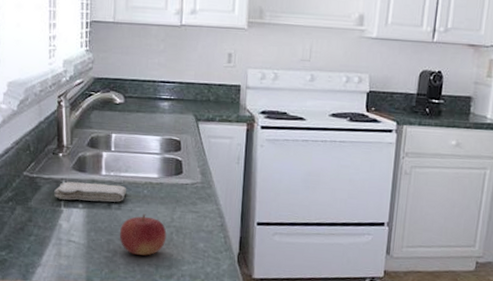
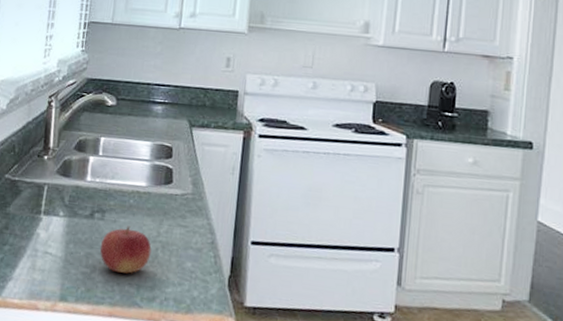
washcloth: present [54,181,127,202] -> none [35,186,112,212]

